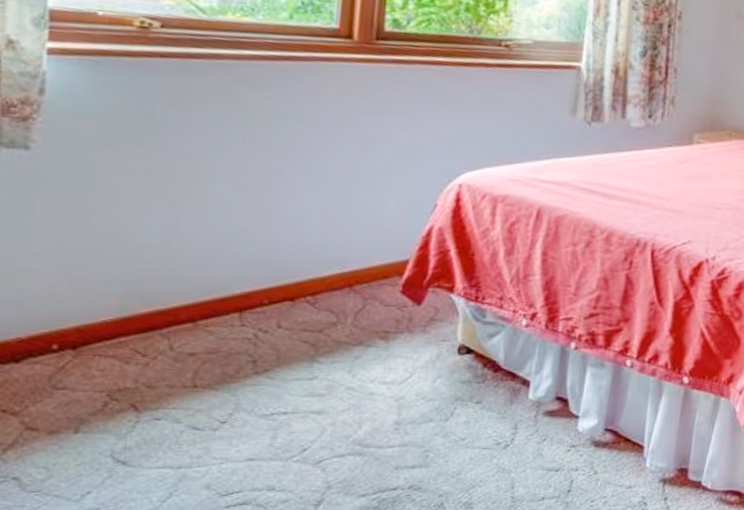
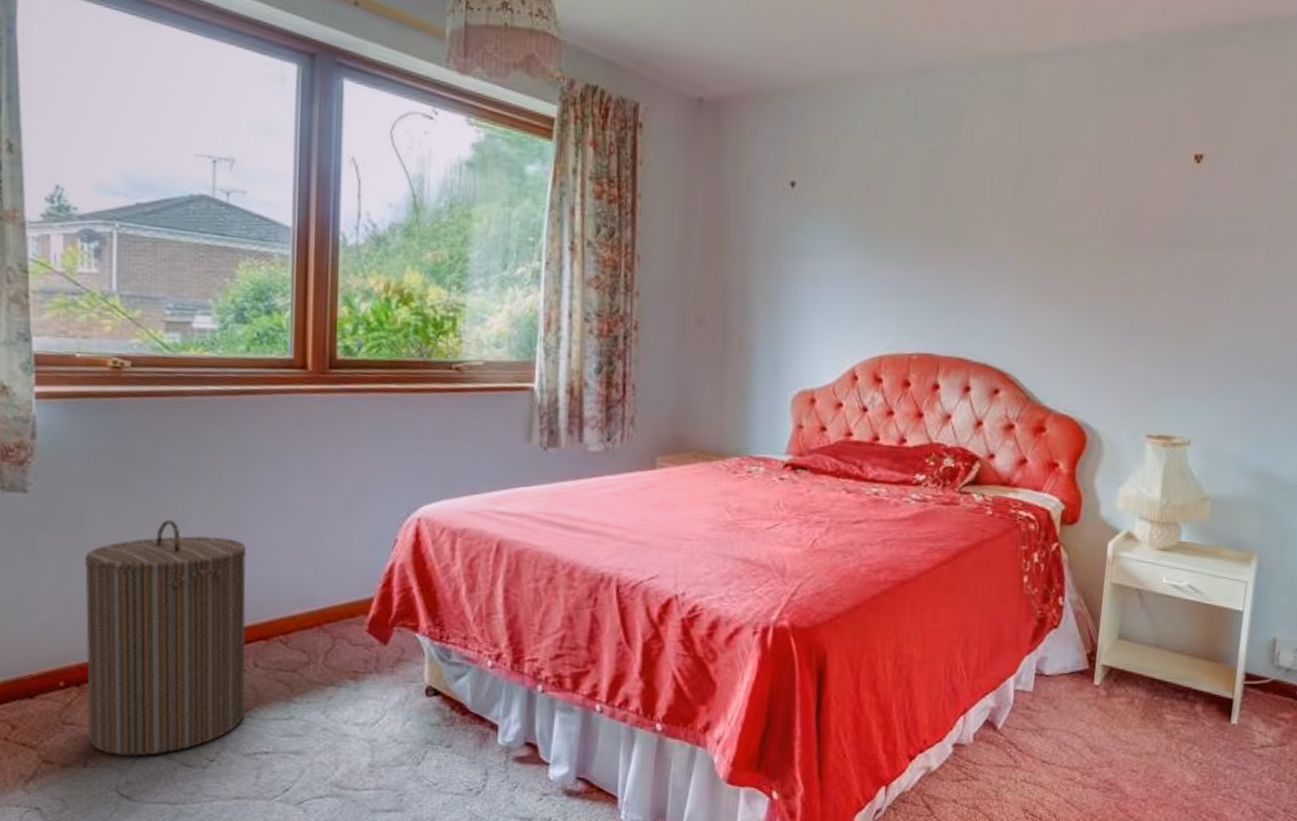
laundry hamper: none [83,180,277,421] -> present [85,519,247,757]

